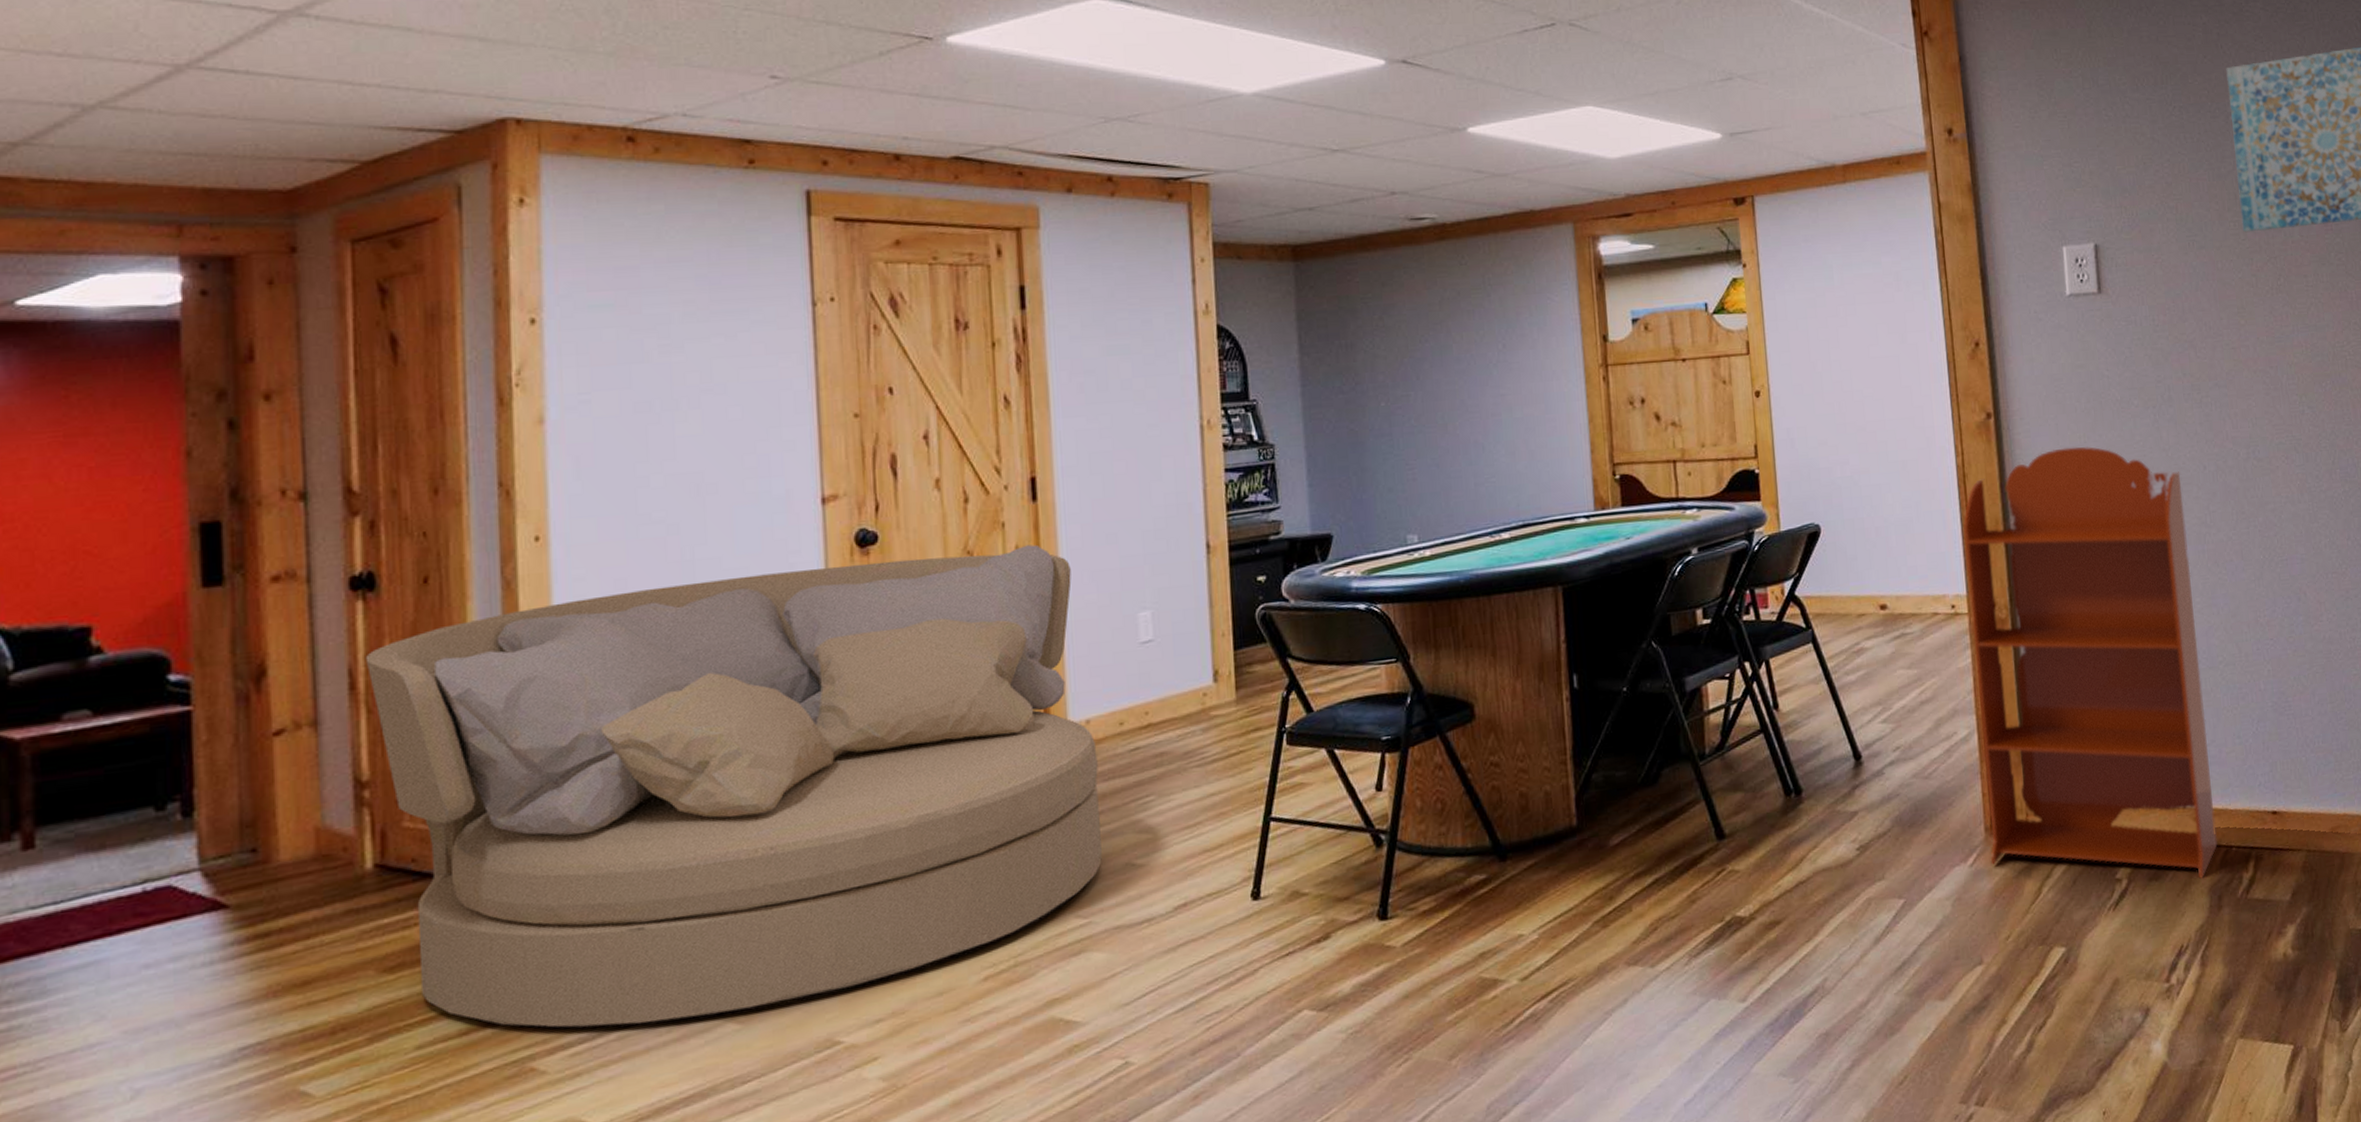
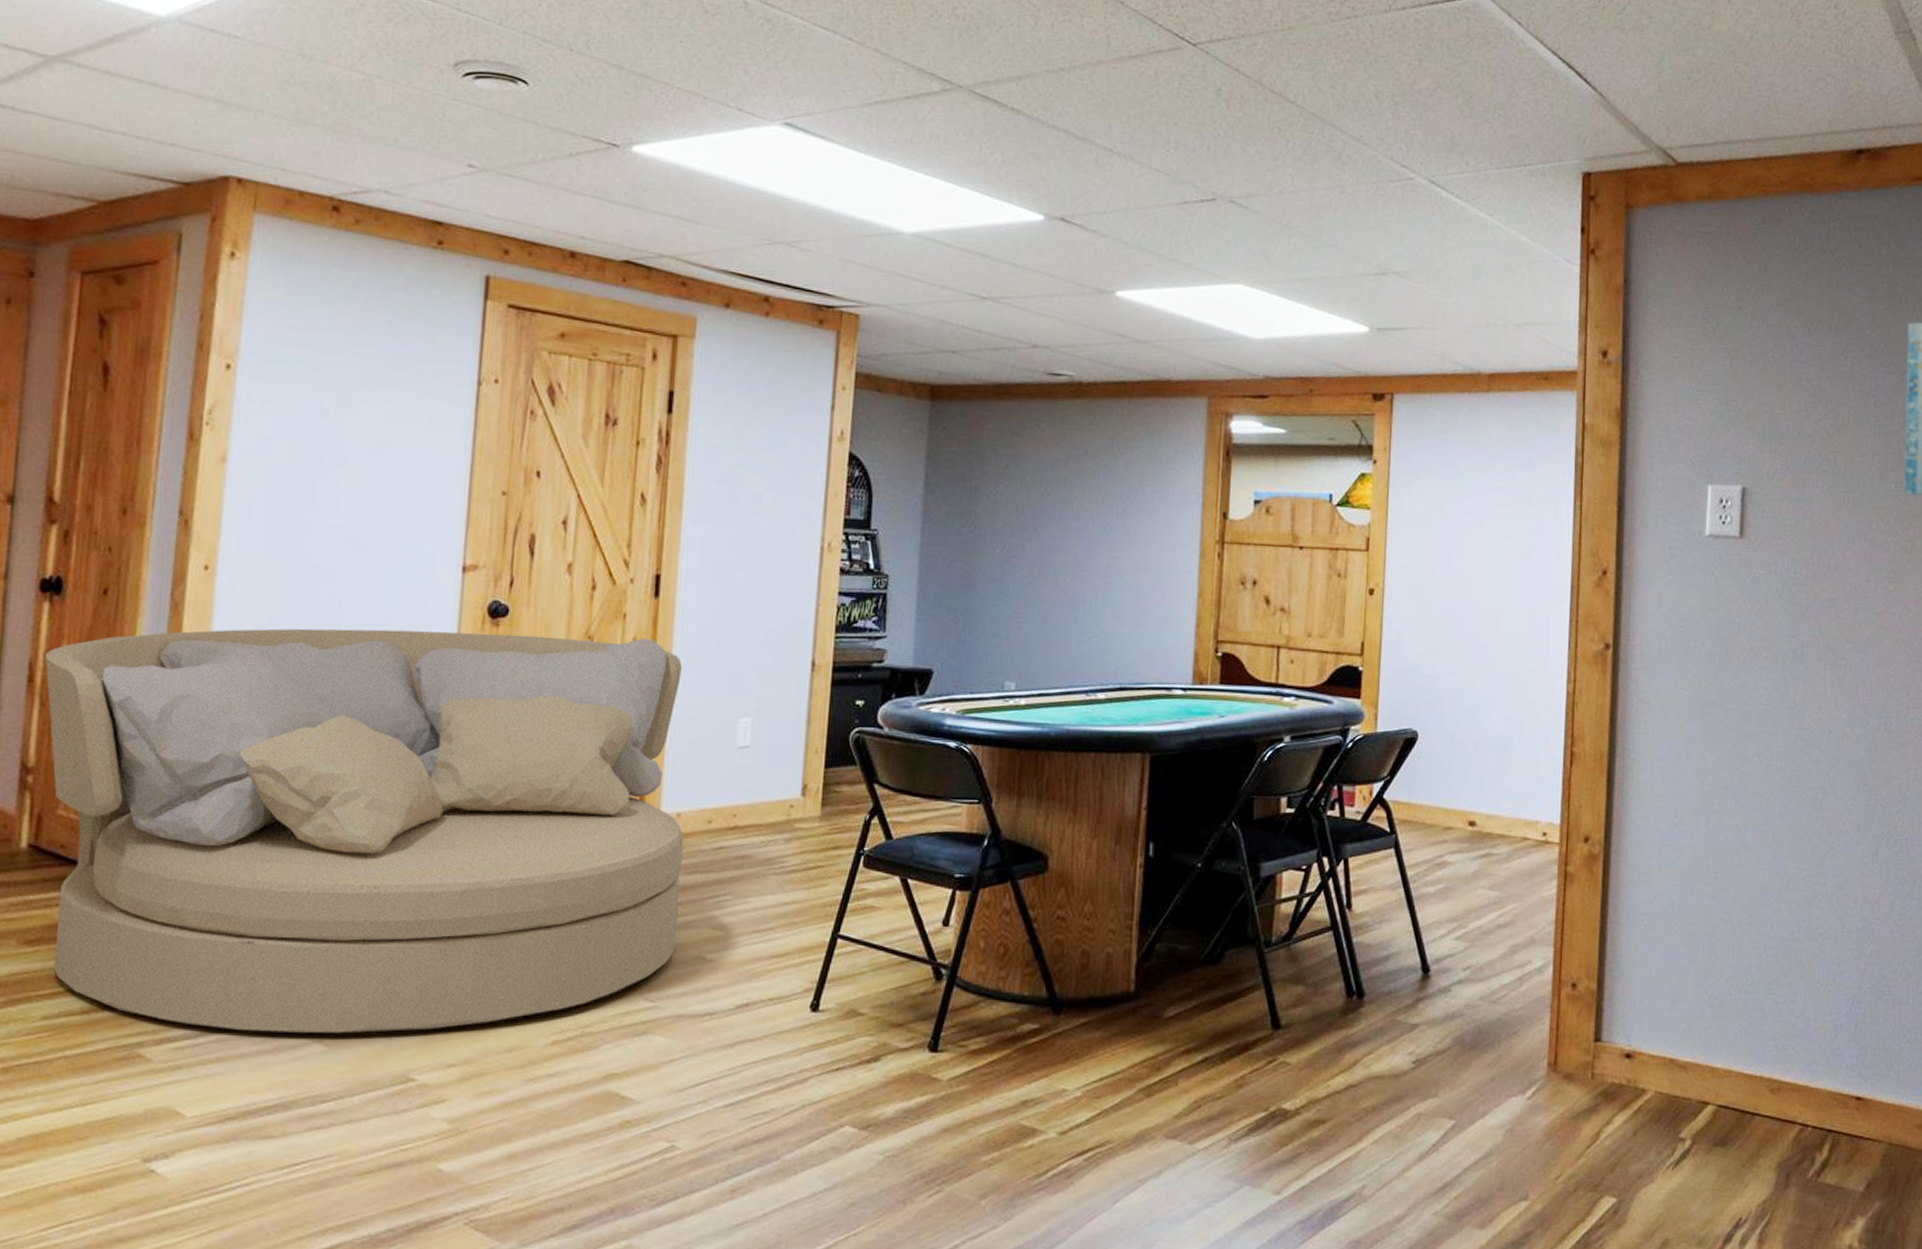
bookcase: present [1963,446,2218,879] -> none [1549,690,1803,1153]

